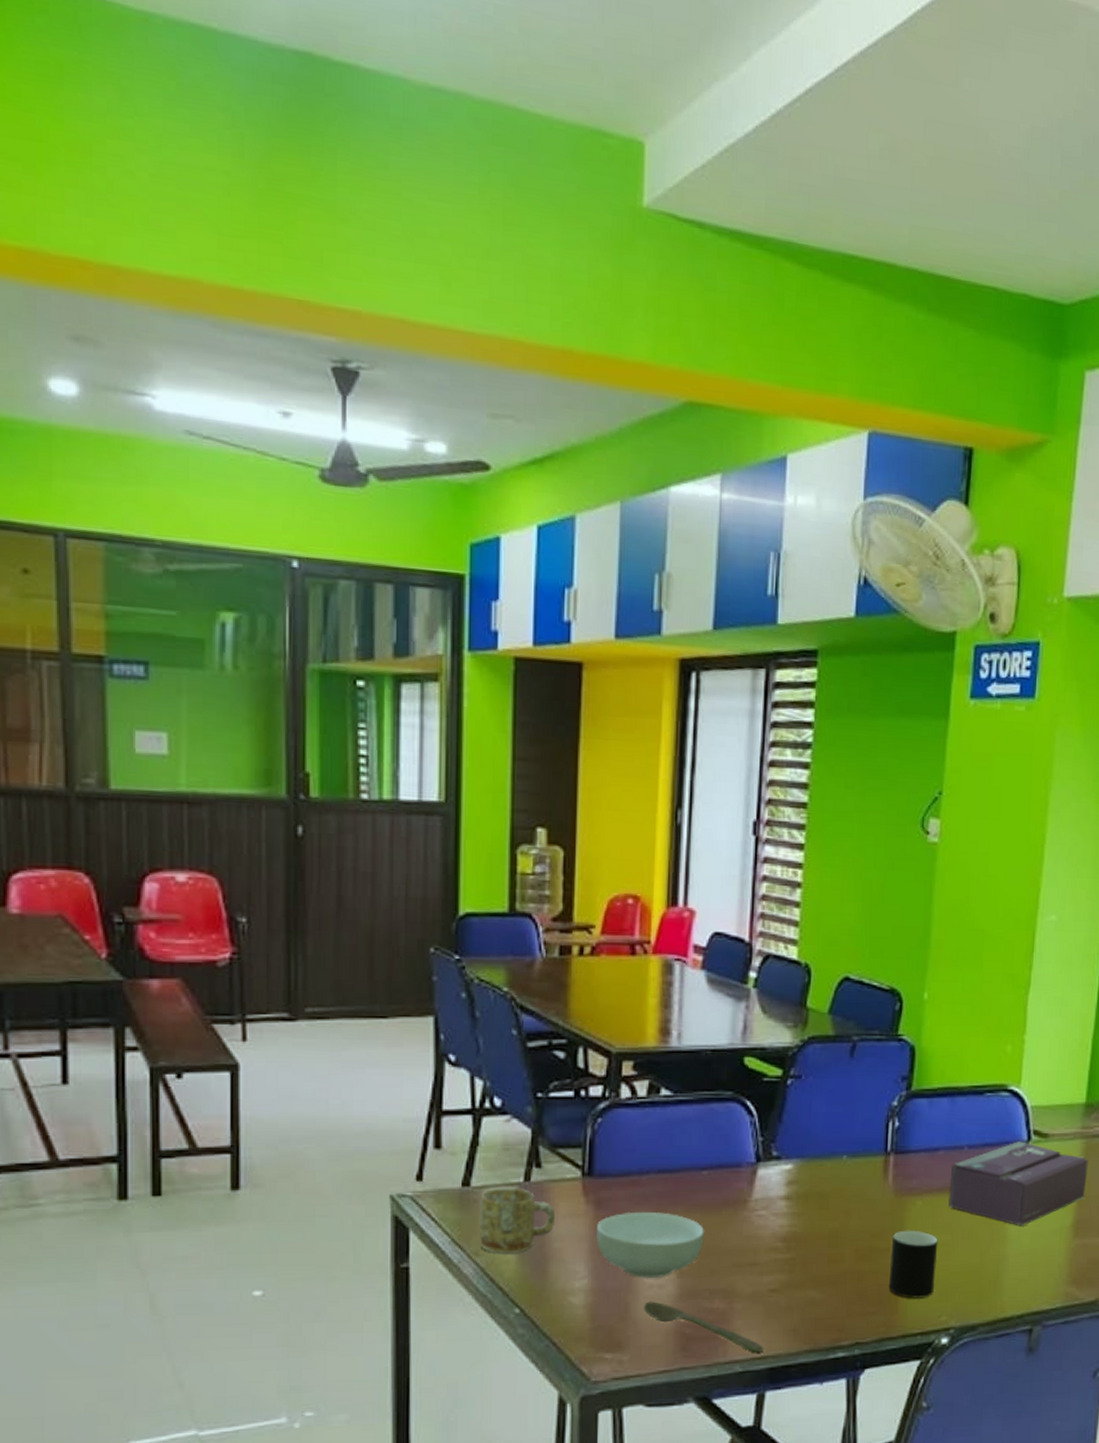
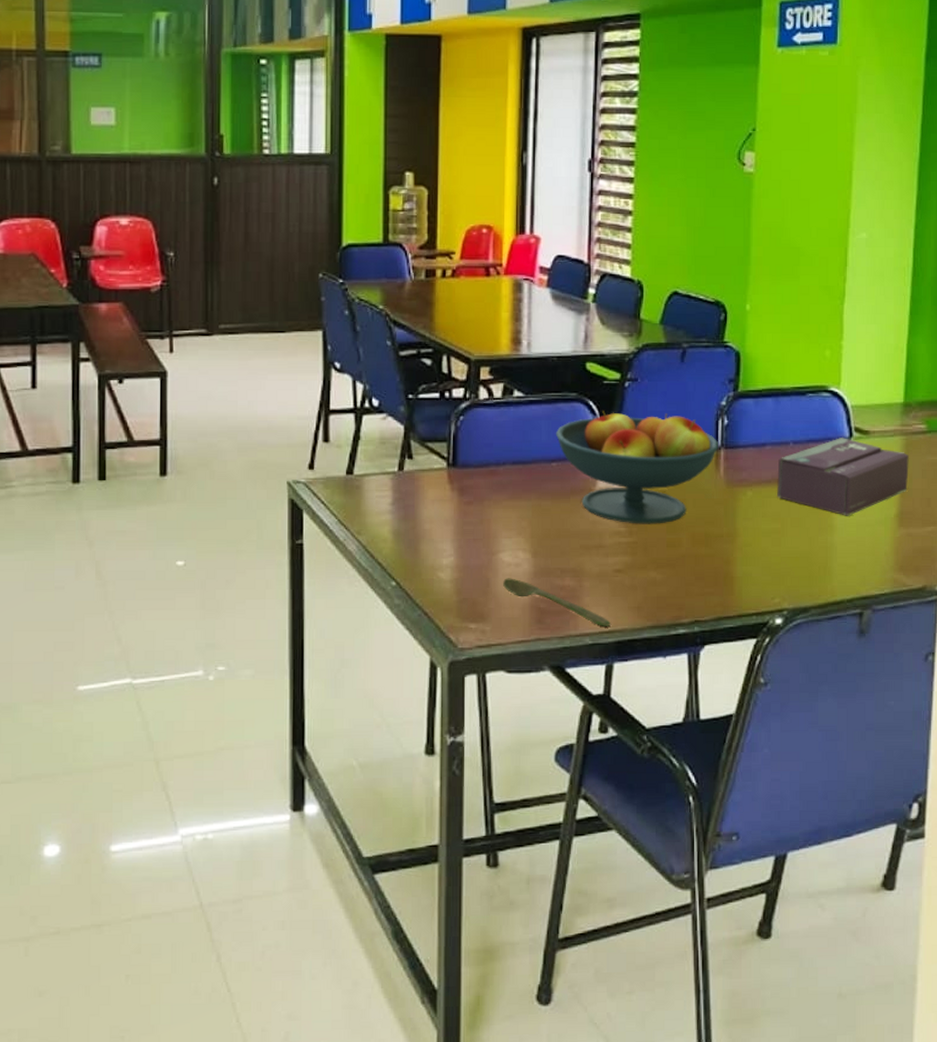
mug: present [480,1187,556,1253] -> none [362,476,426,533]
cereal bowl: present [597,1211,704,1279] -> none [461,498,555,558]
fruit bowl: none [707,1112,889,1239] -> present [555,411,719,524]
cup: present [888,1230,938,1299] -> none [724,518,769,581]

